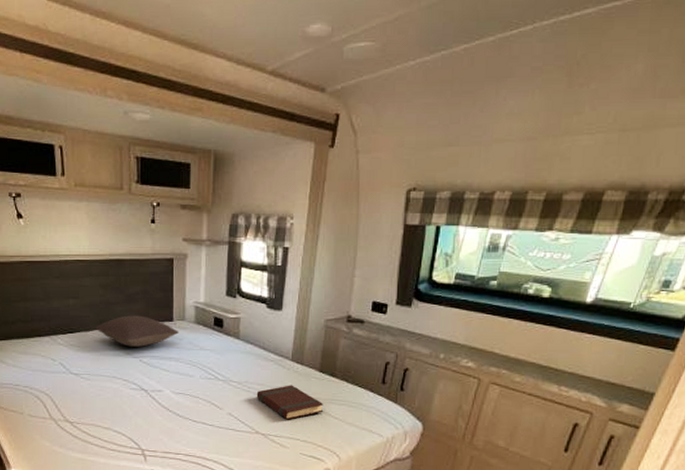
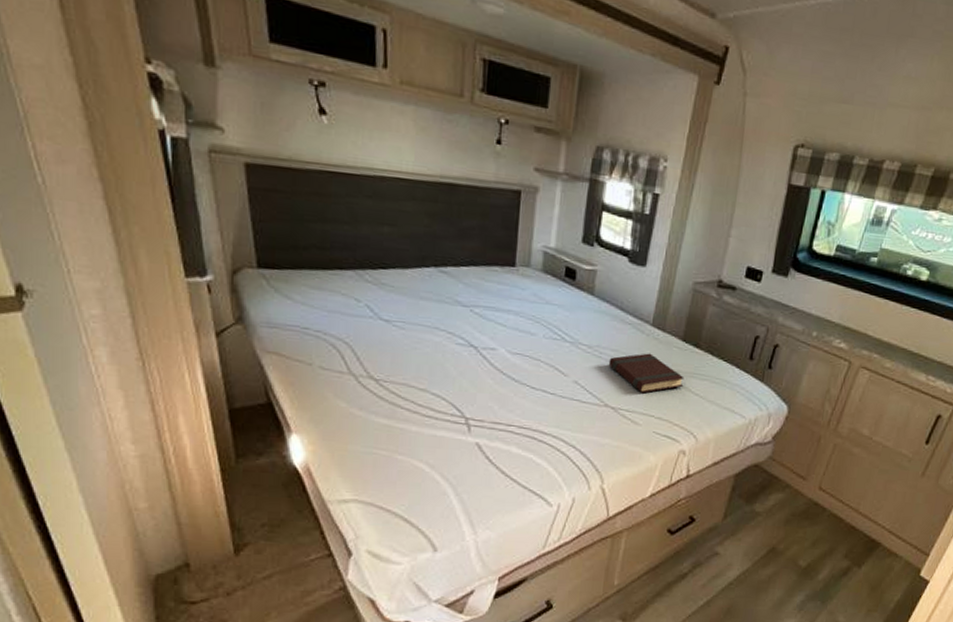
pillow: present [95,315,180,347] -> none [415,253,522,294]

